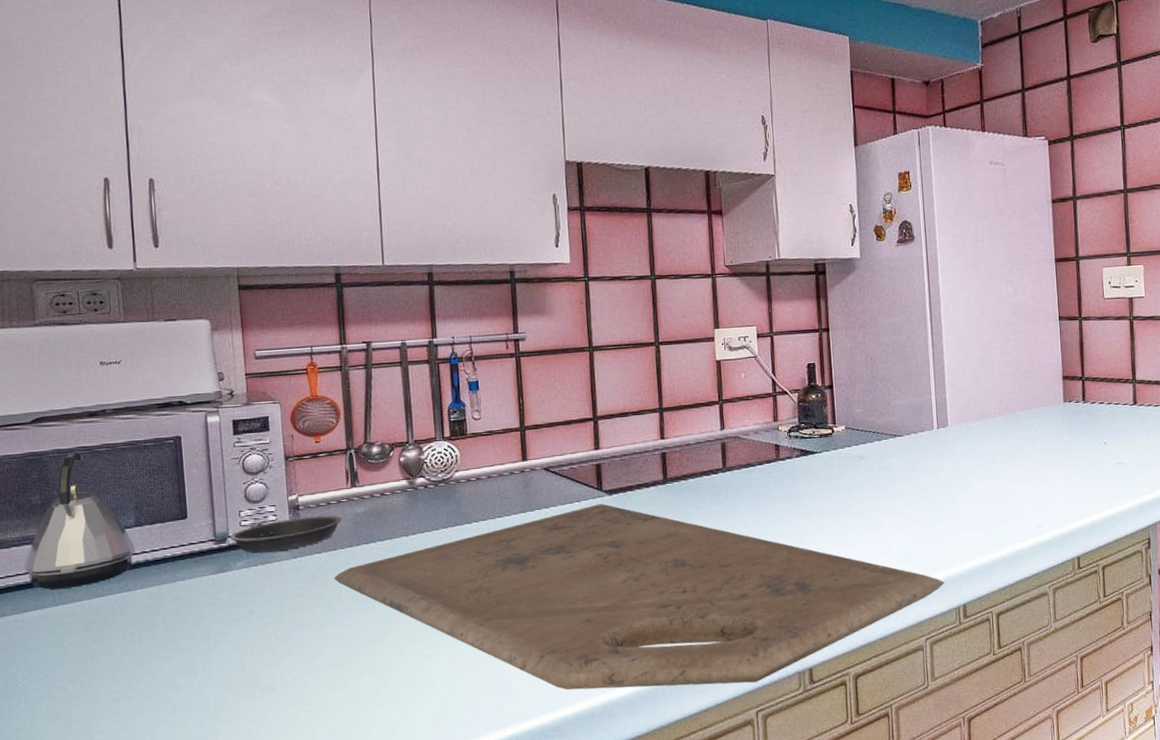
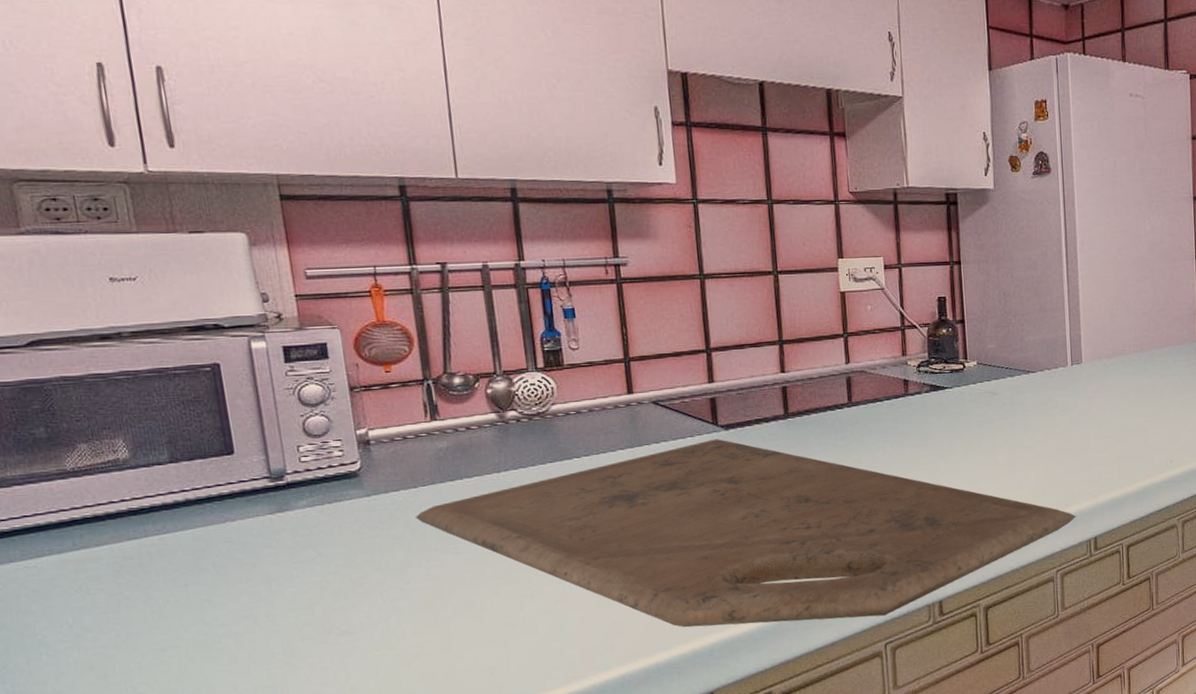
kettle: present [23,452,136,590] -> none [31,380,173,532]
frying pan: present [230,515,342,553] -> none [288,450,422,492]

